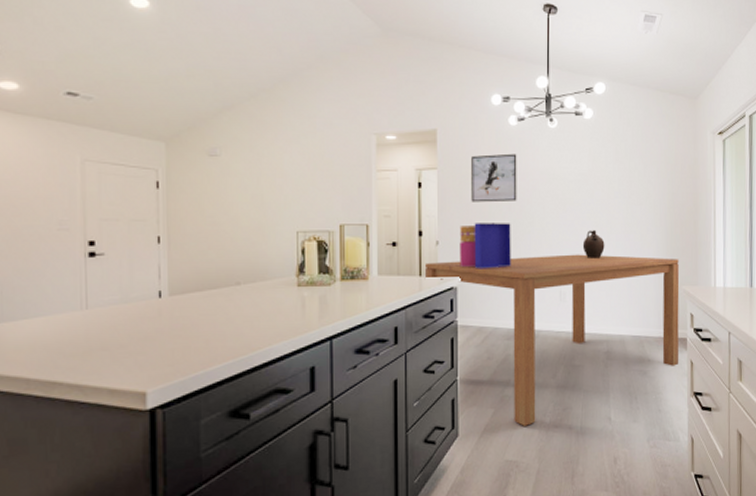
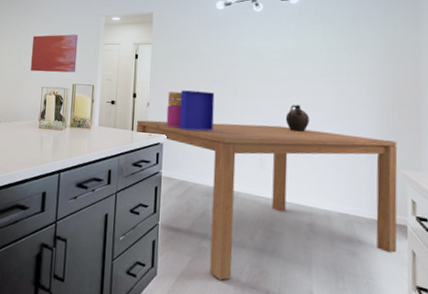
wall art: none [276,159,343,211] -> present [30,34,79,73]
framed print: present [471,153,517,203] -> none [179,33,223,74]

